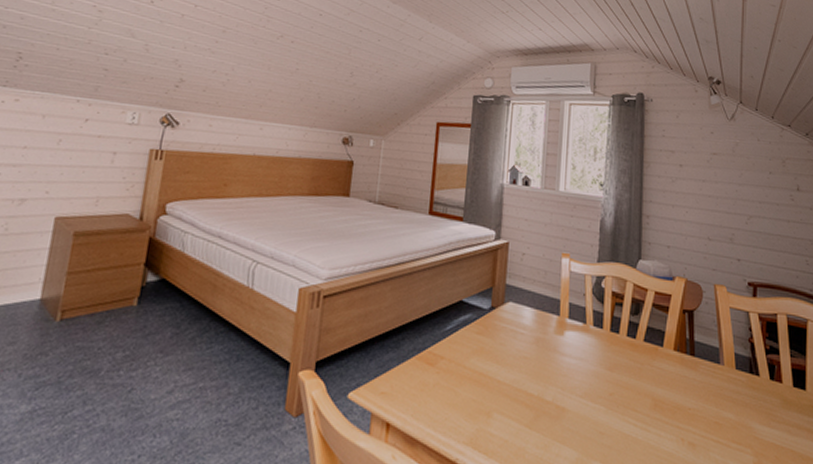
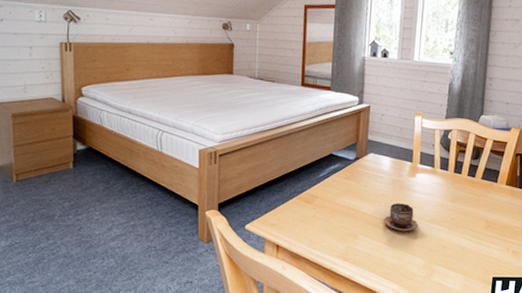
cup: none [525,369,569,410] -> present [384,203,419,232]

